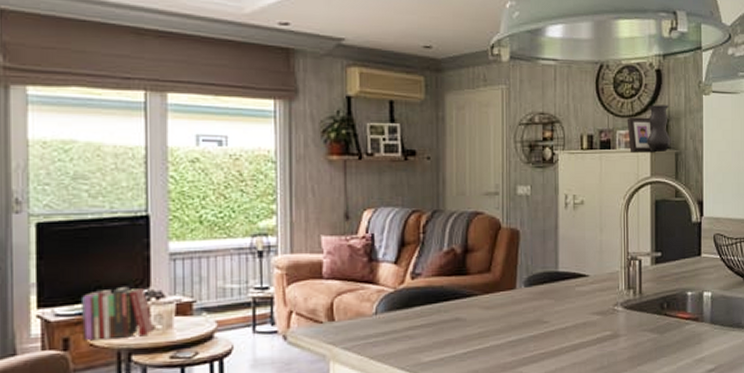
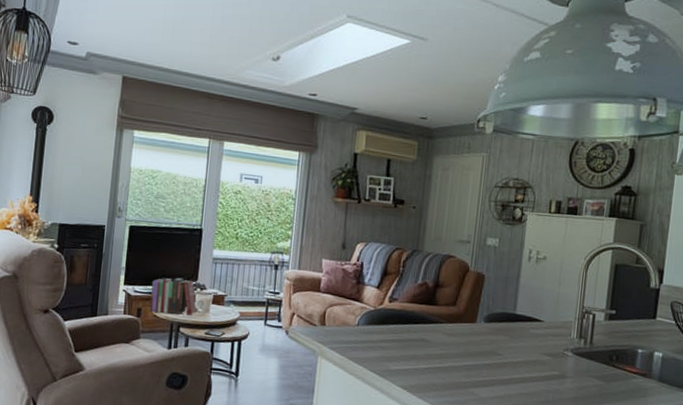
picture frame: present [627,117,657,153] -> none [595,188,622,222]
vase: present [647,105,671,153] -> none [613,179,640,223]

